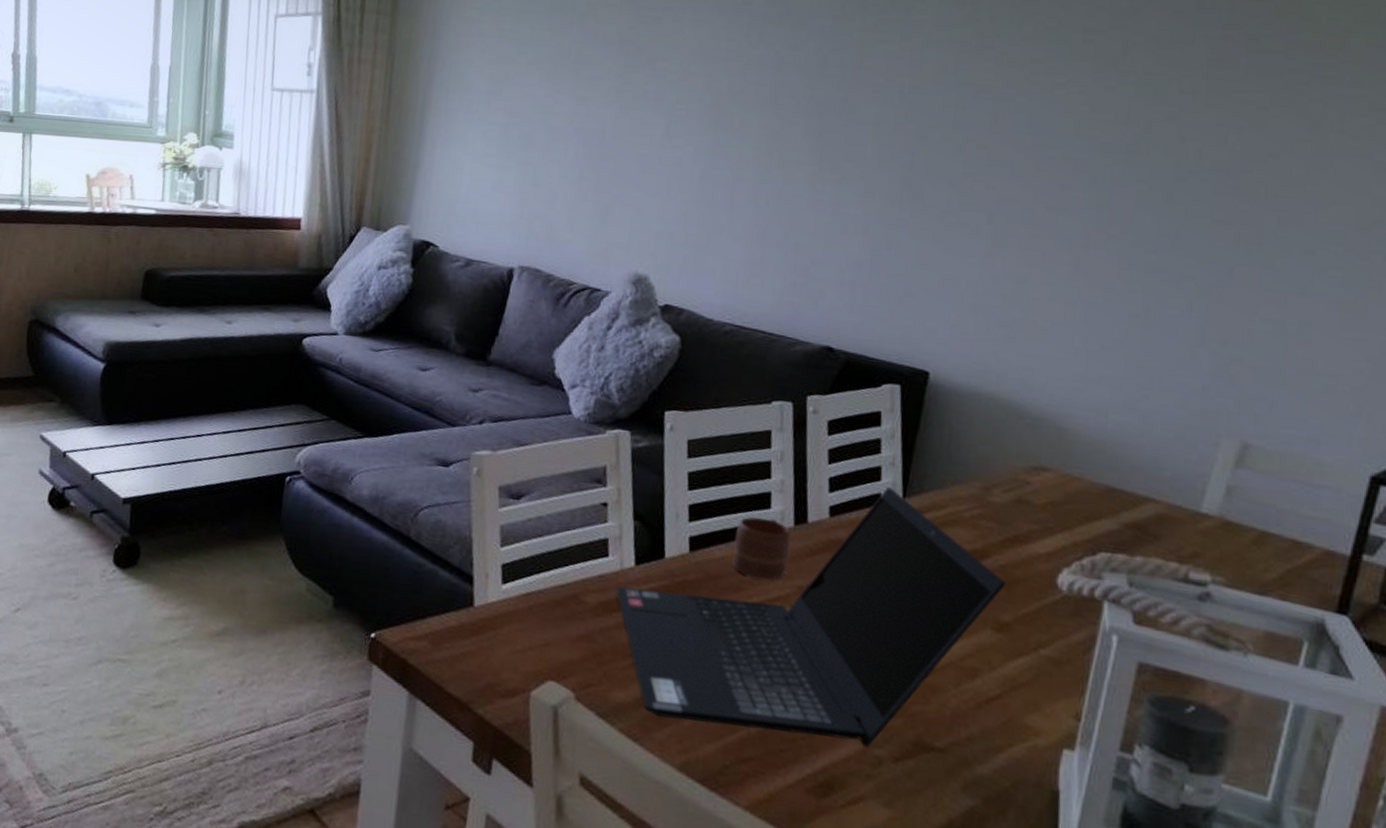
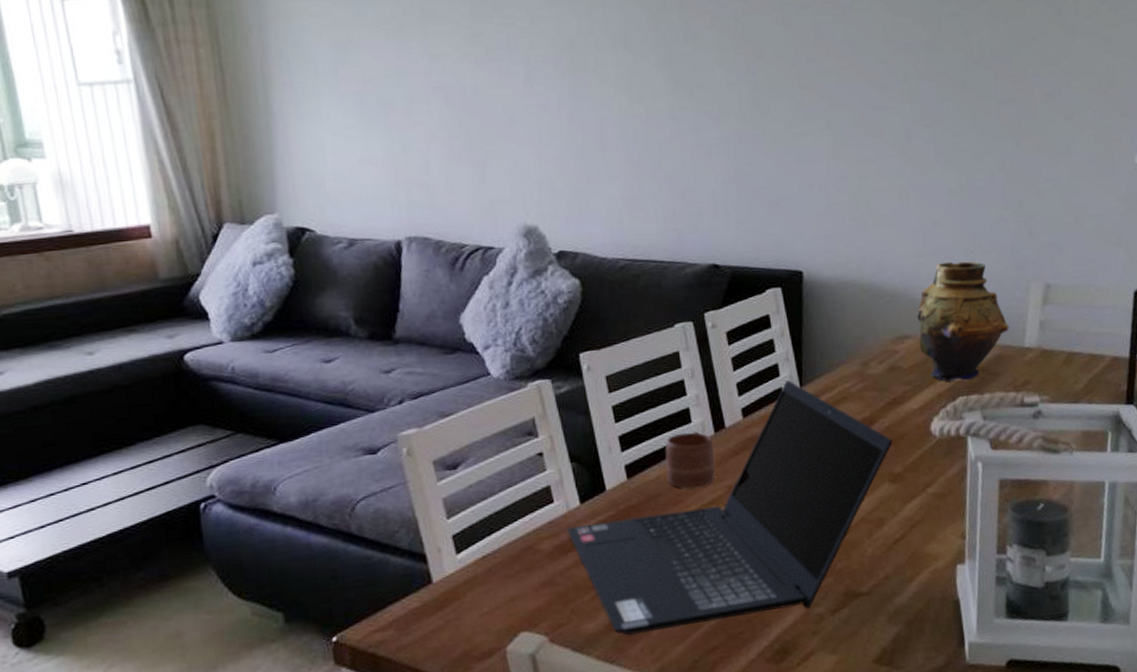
vase: none [1059,393,1183,536] -> present [917,261,1009,381]

